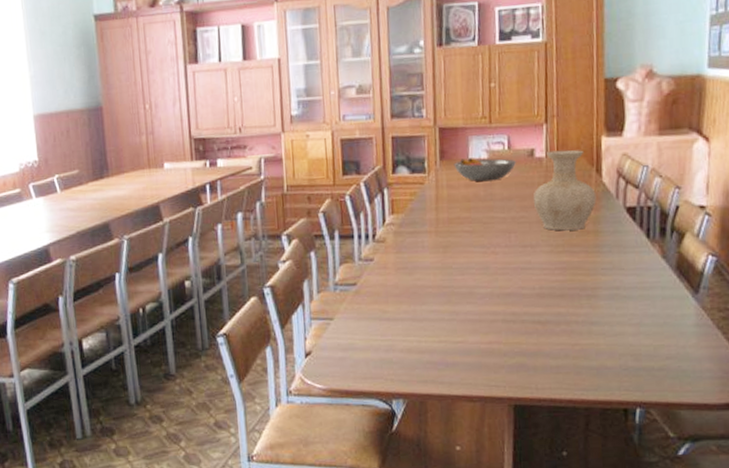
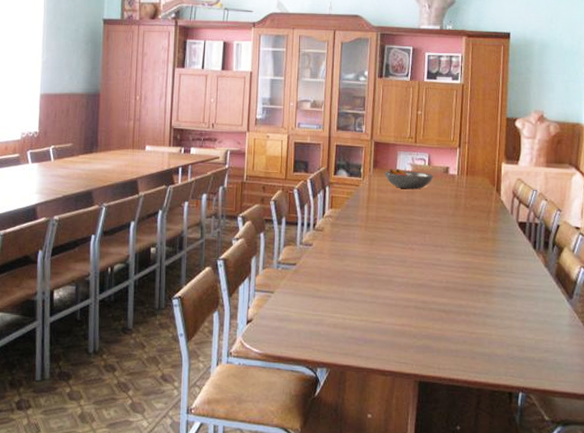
vase: present [533,149,597,231] -> none [445,170,495,237]

